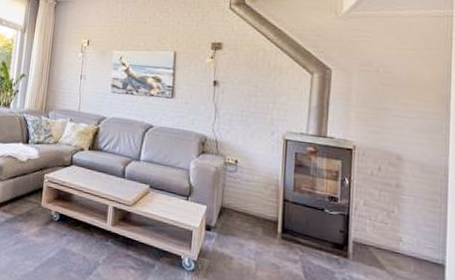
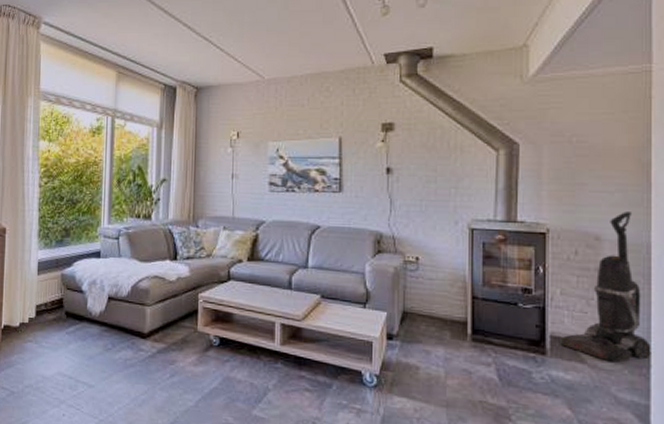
vacuum cleaner: none [361,137,446,272] -> present [560,212,651,362]

